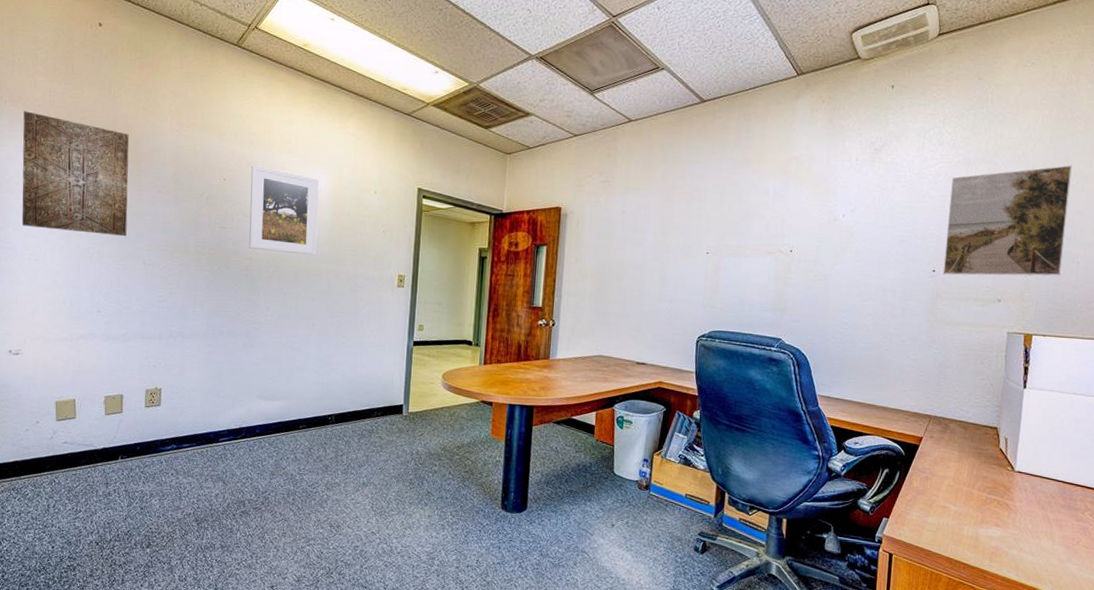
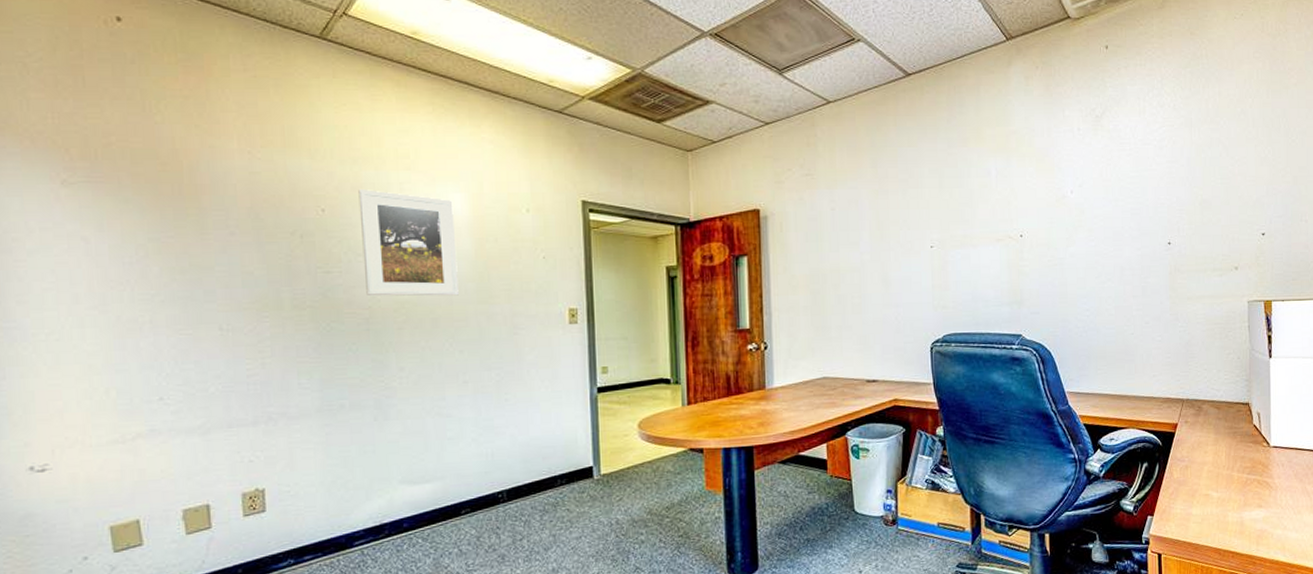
wall art: present [21,111,129,236] -> none [15,141,190,297]
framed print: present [942,165,1072,276] -> none [1177,119,1292,246]

